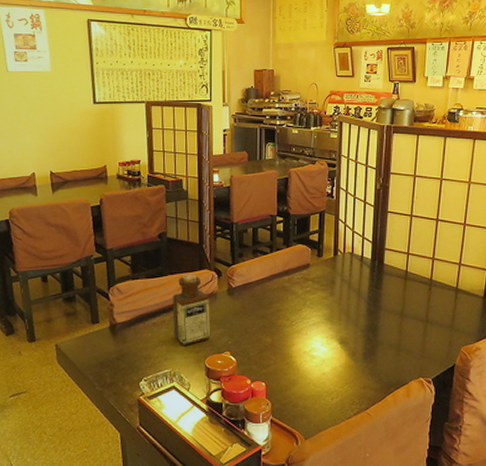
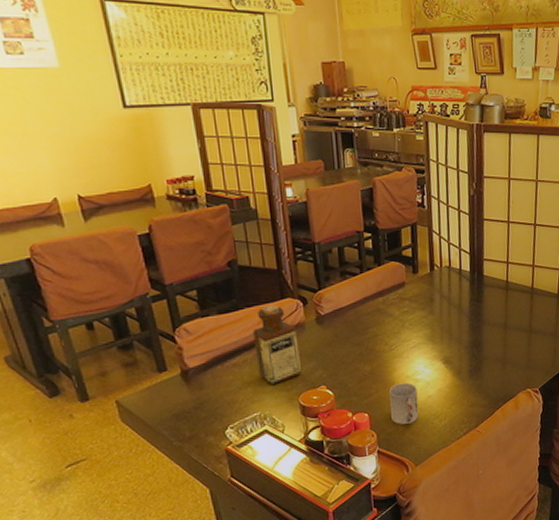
cup: none [285,358,313,398] -> present [389,382,419,425]

